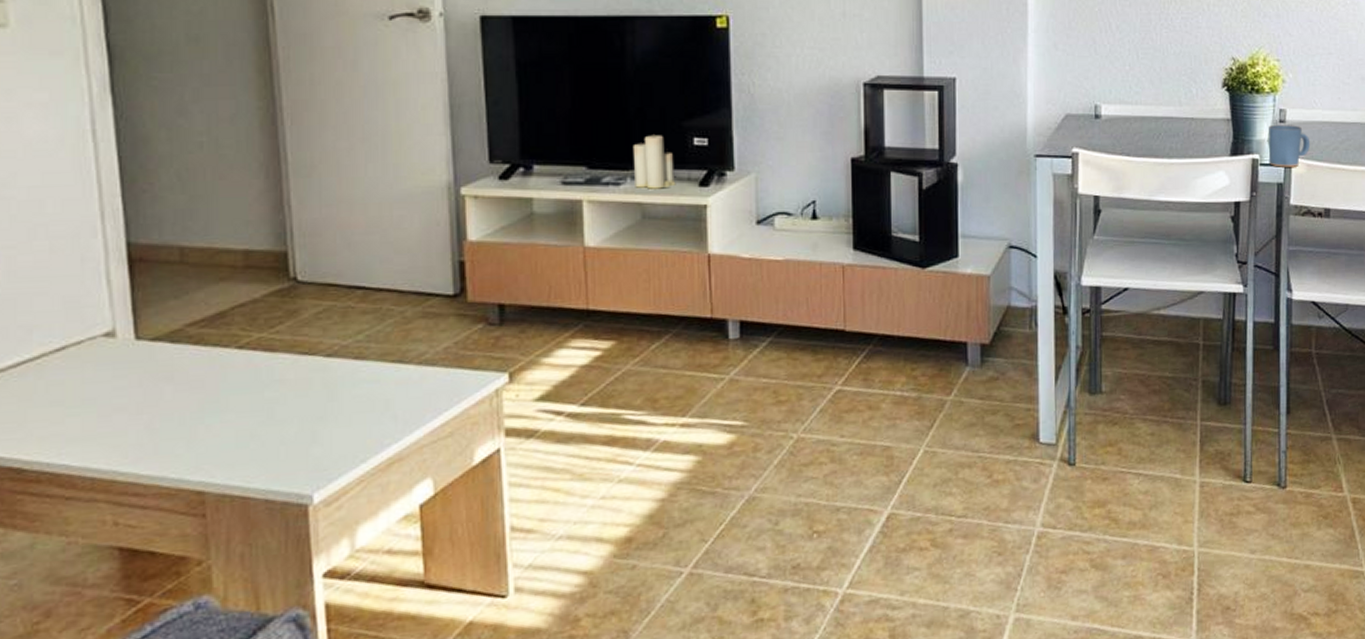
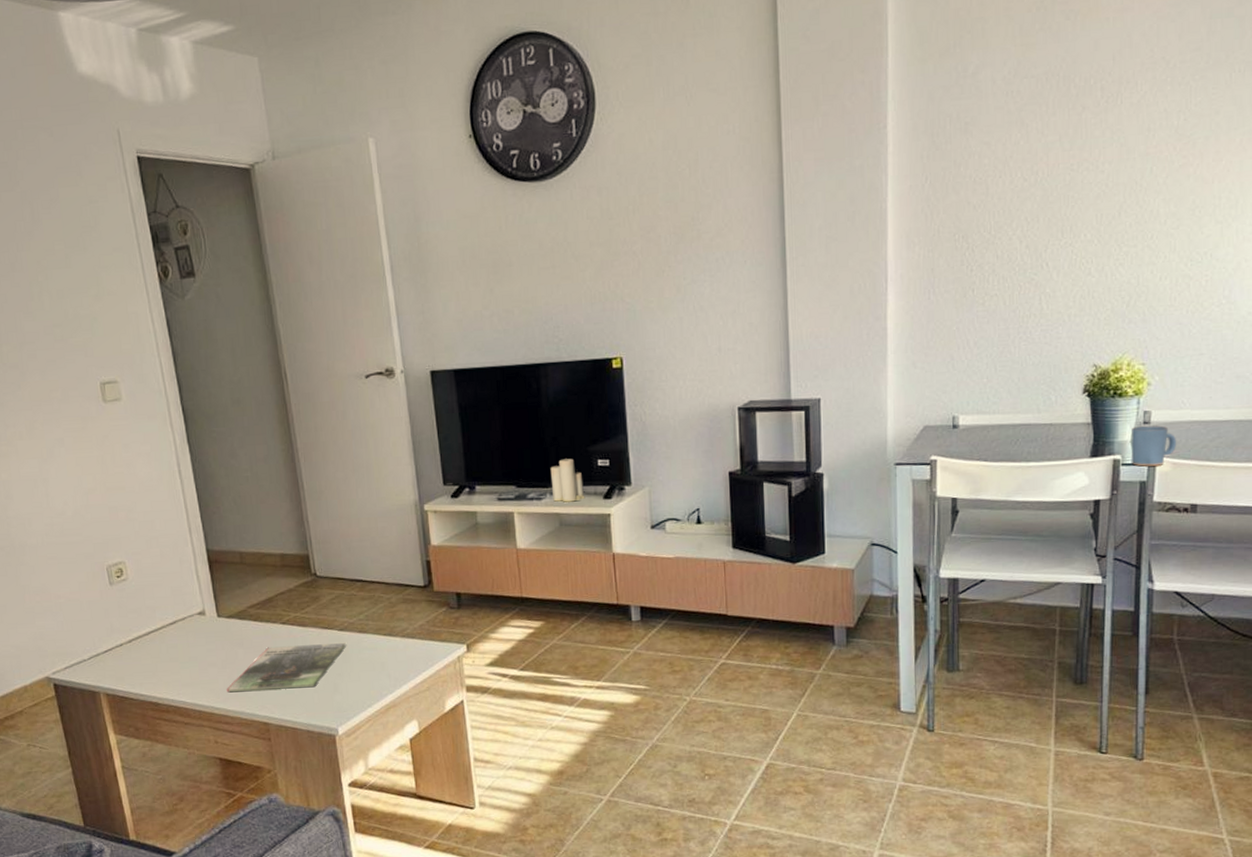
magazine: none [140,372,334,450] -> present [226,642,346,693]

